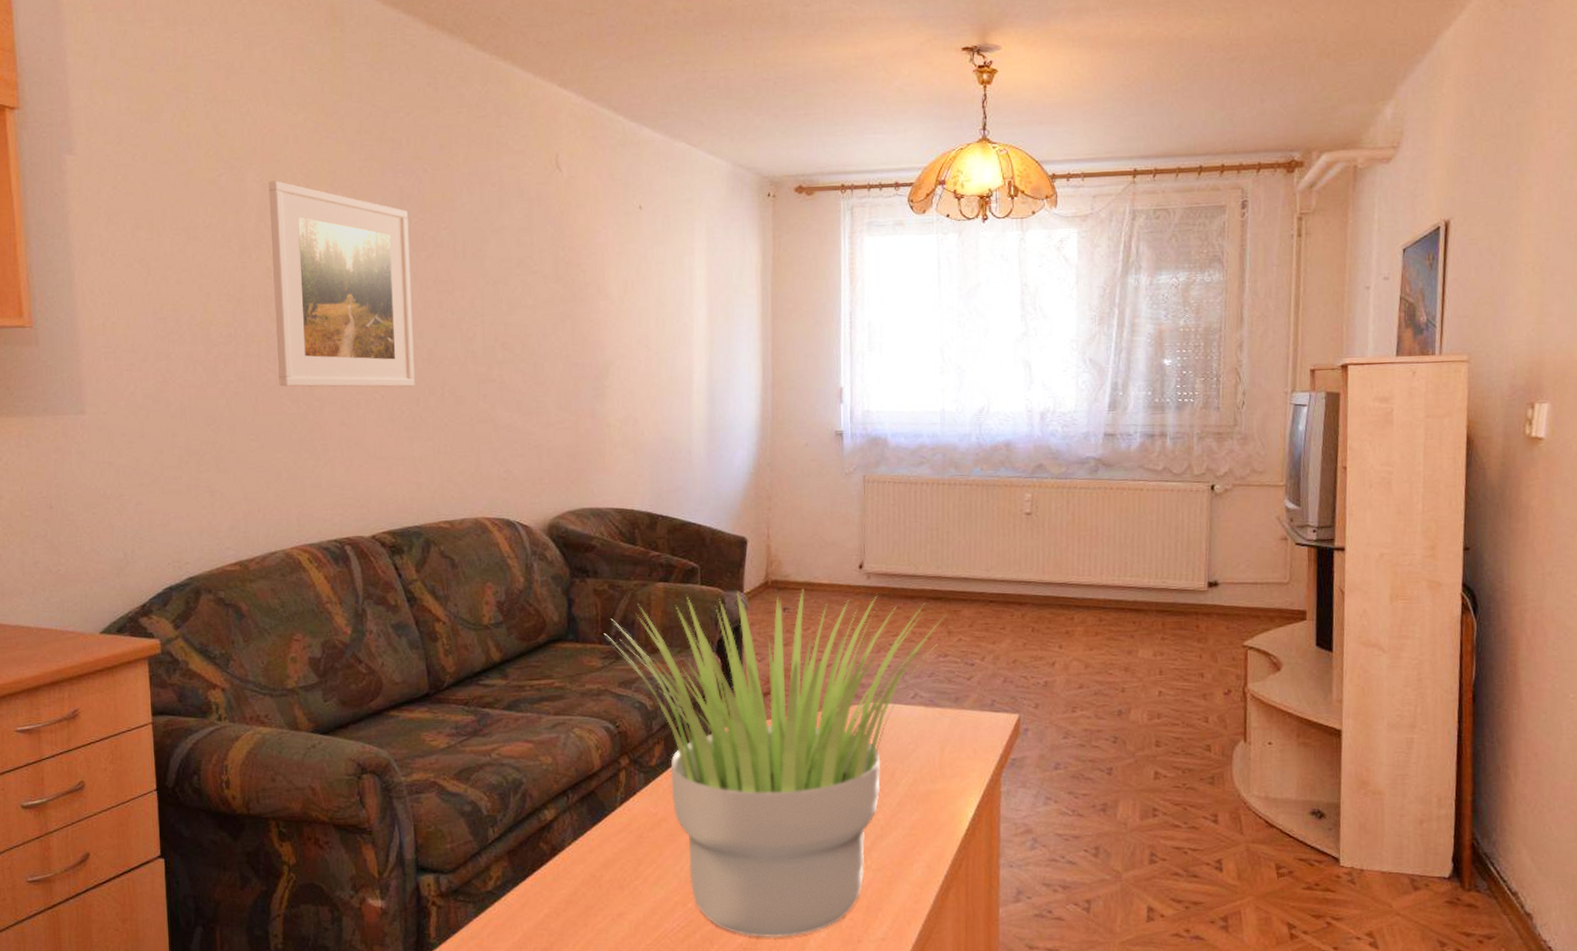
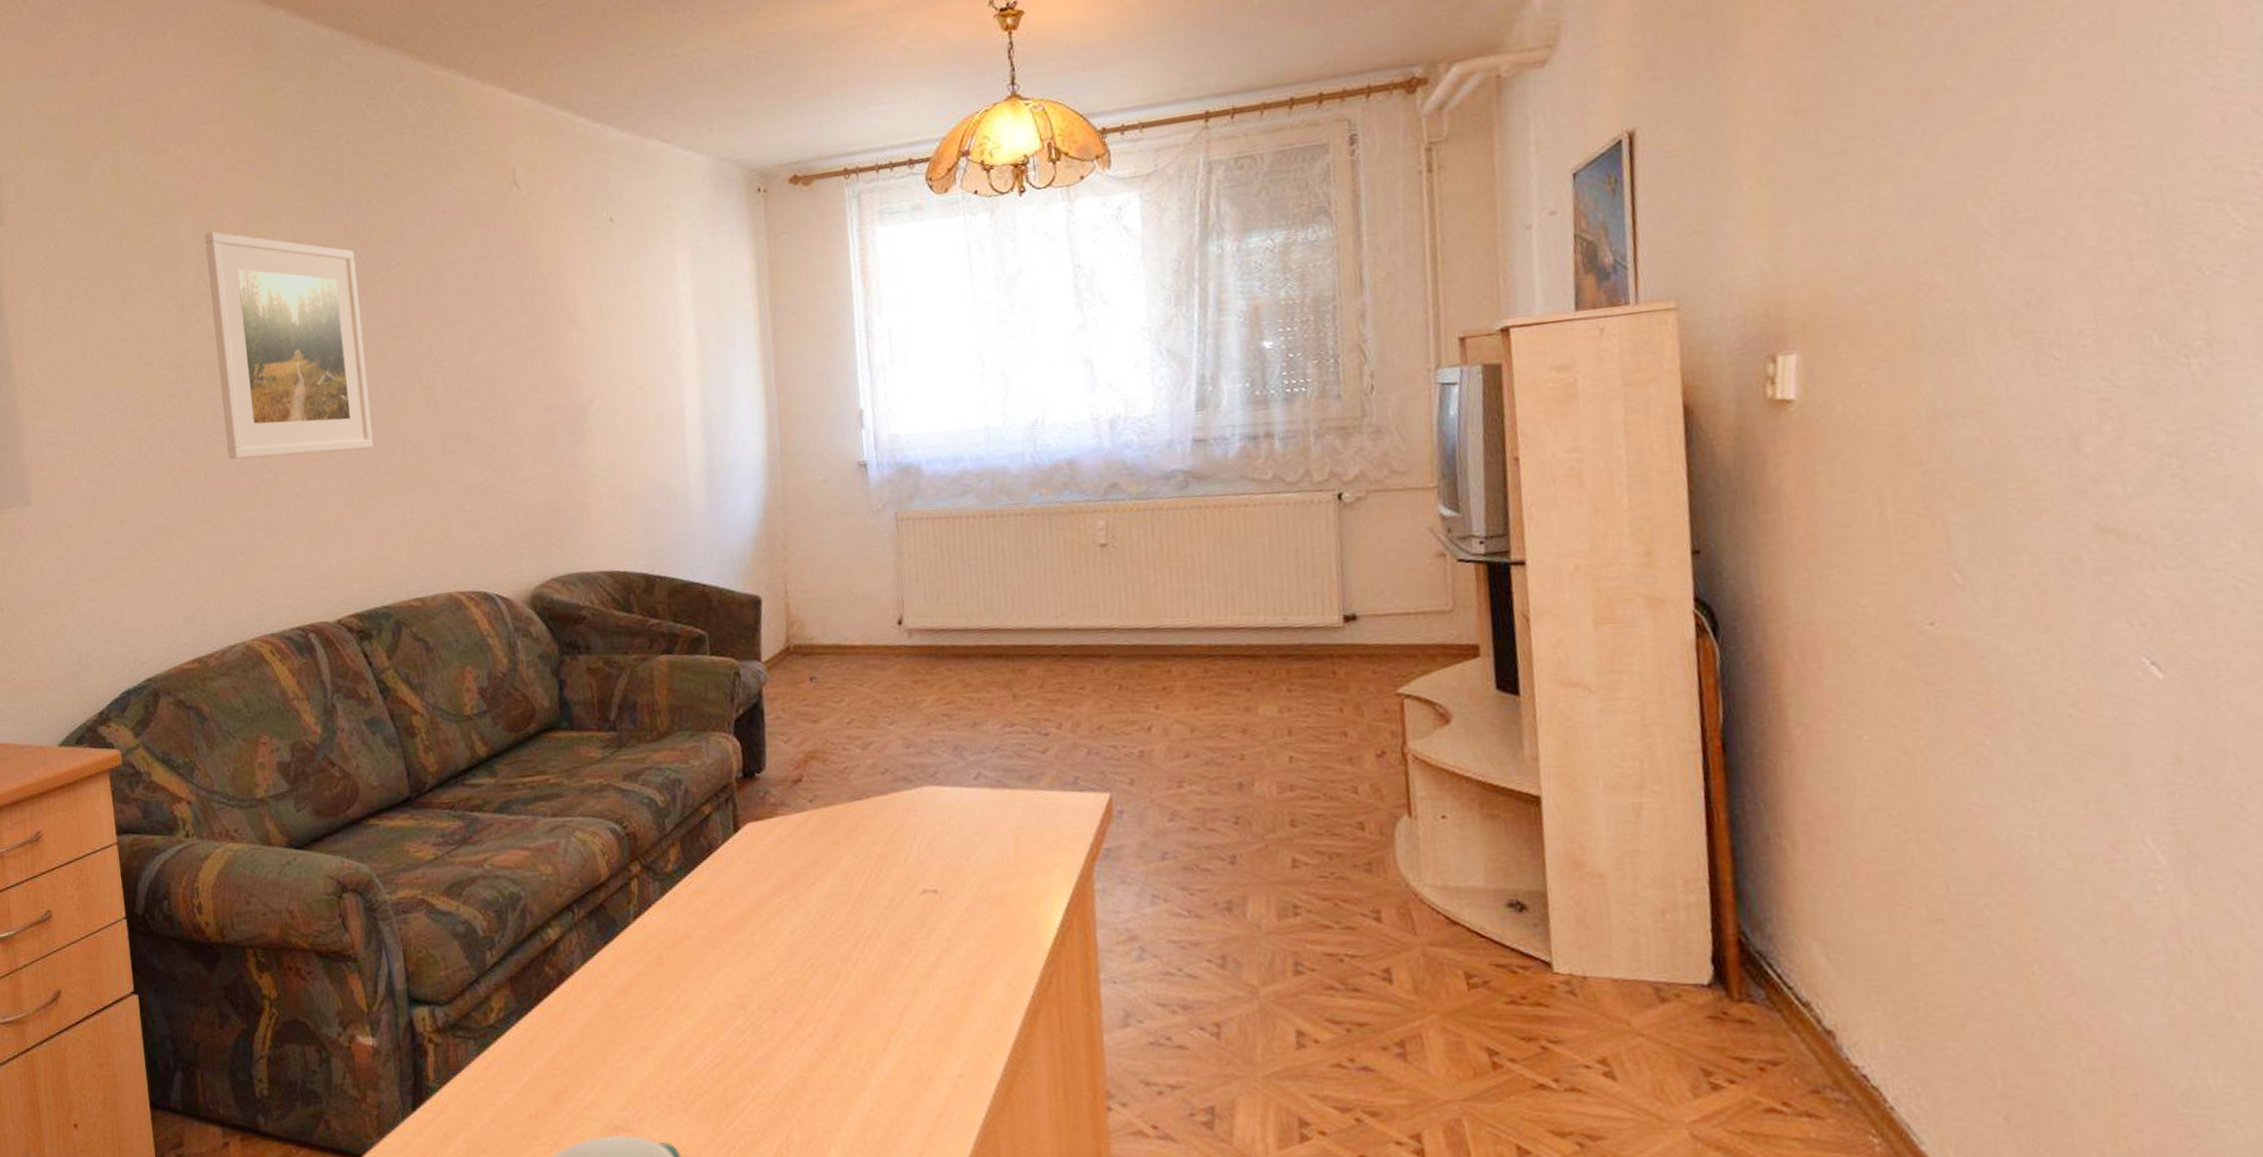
potted plant: present [604,588,944,938] -> none [602,652,1007,1076]

